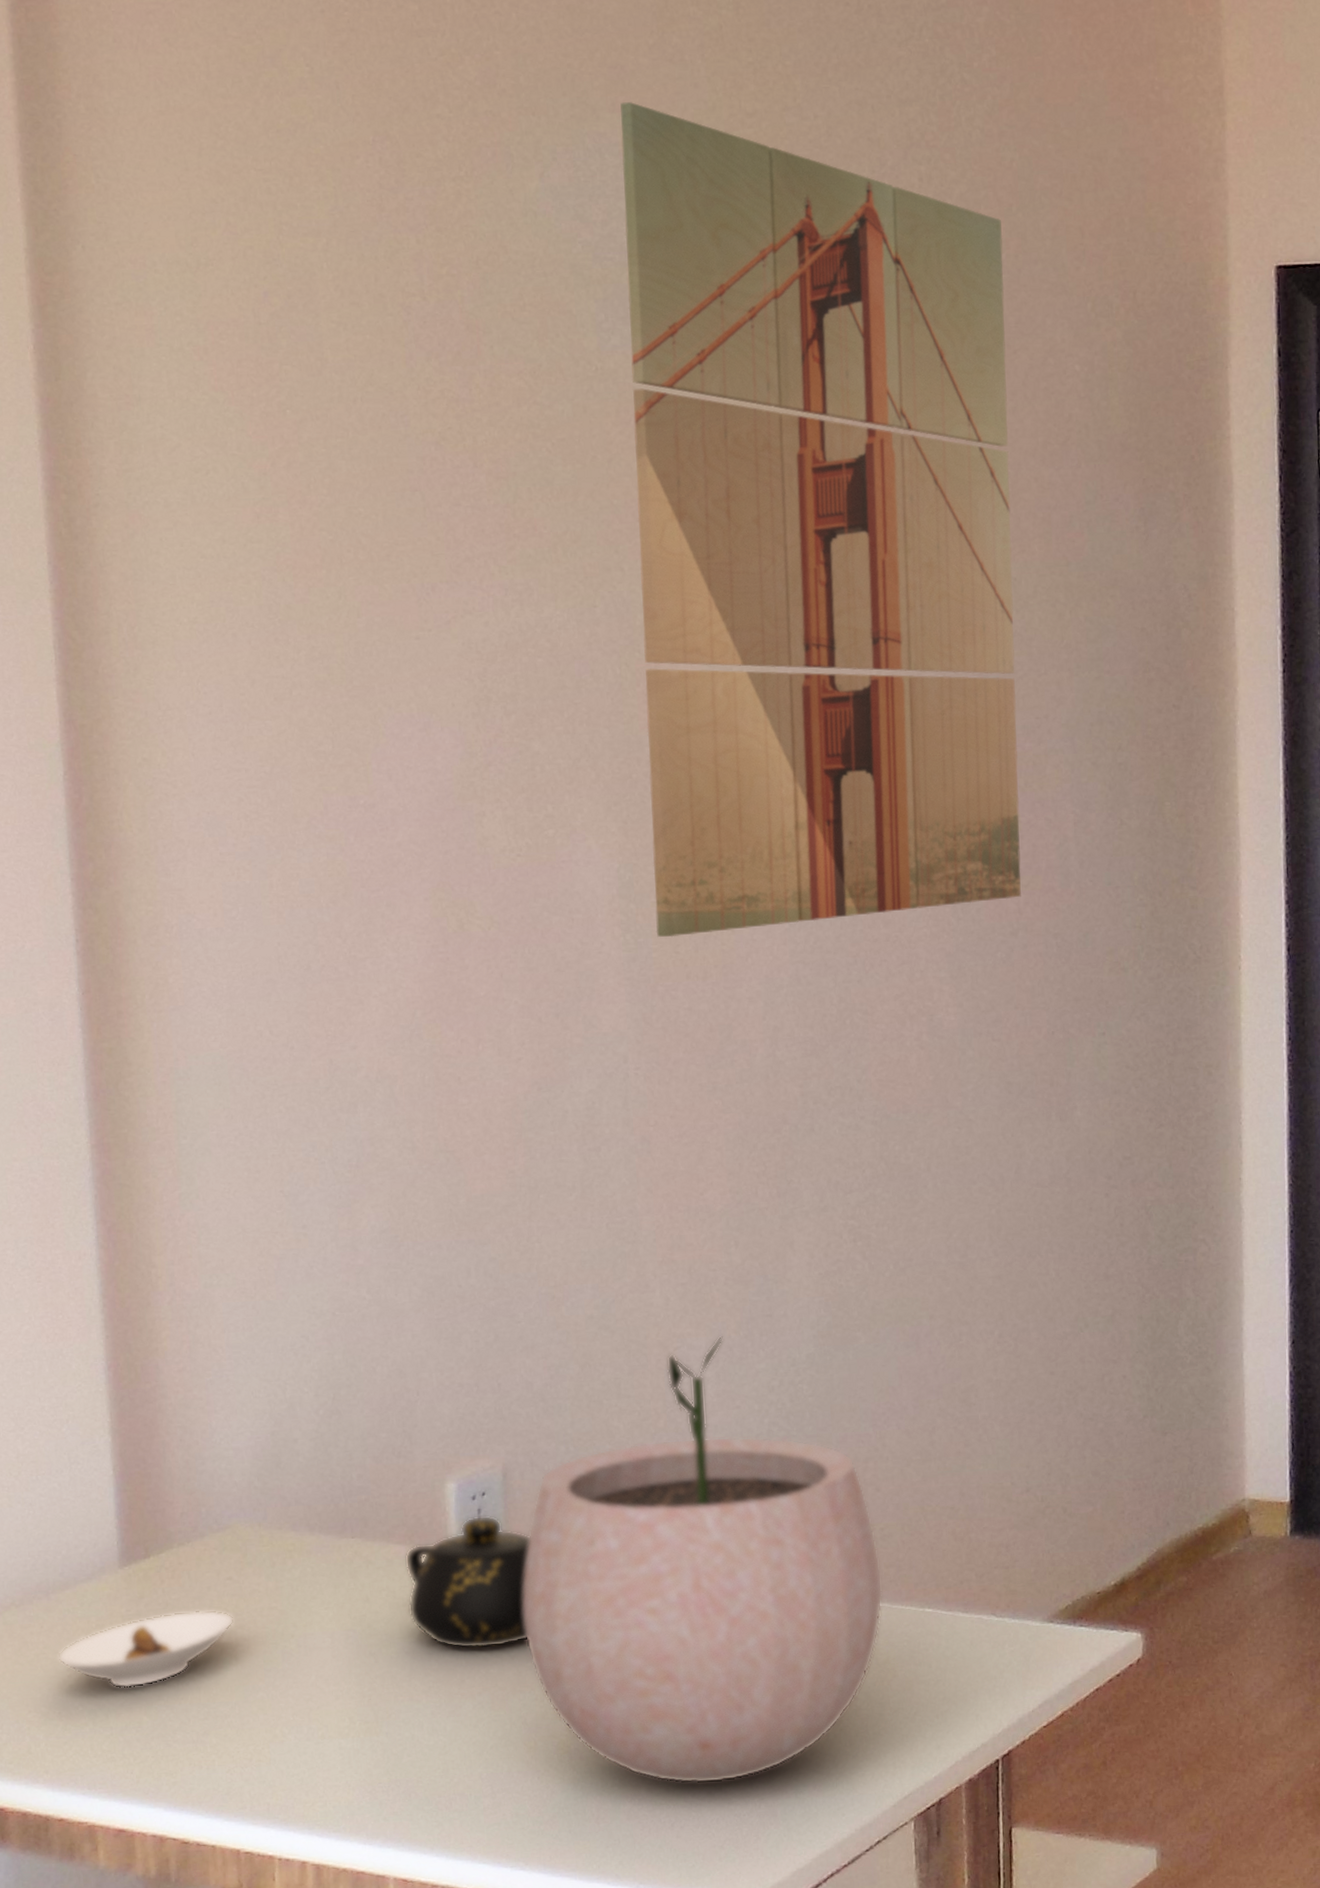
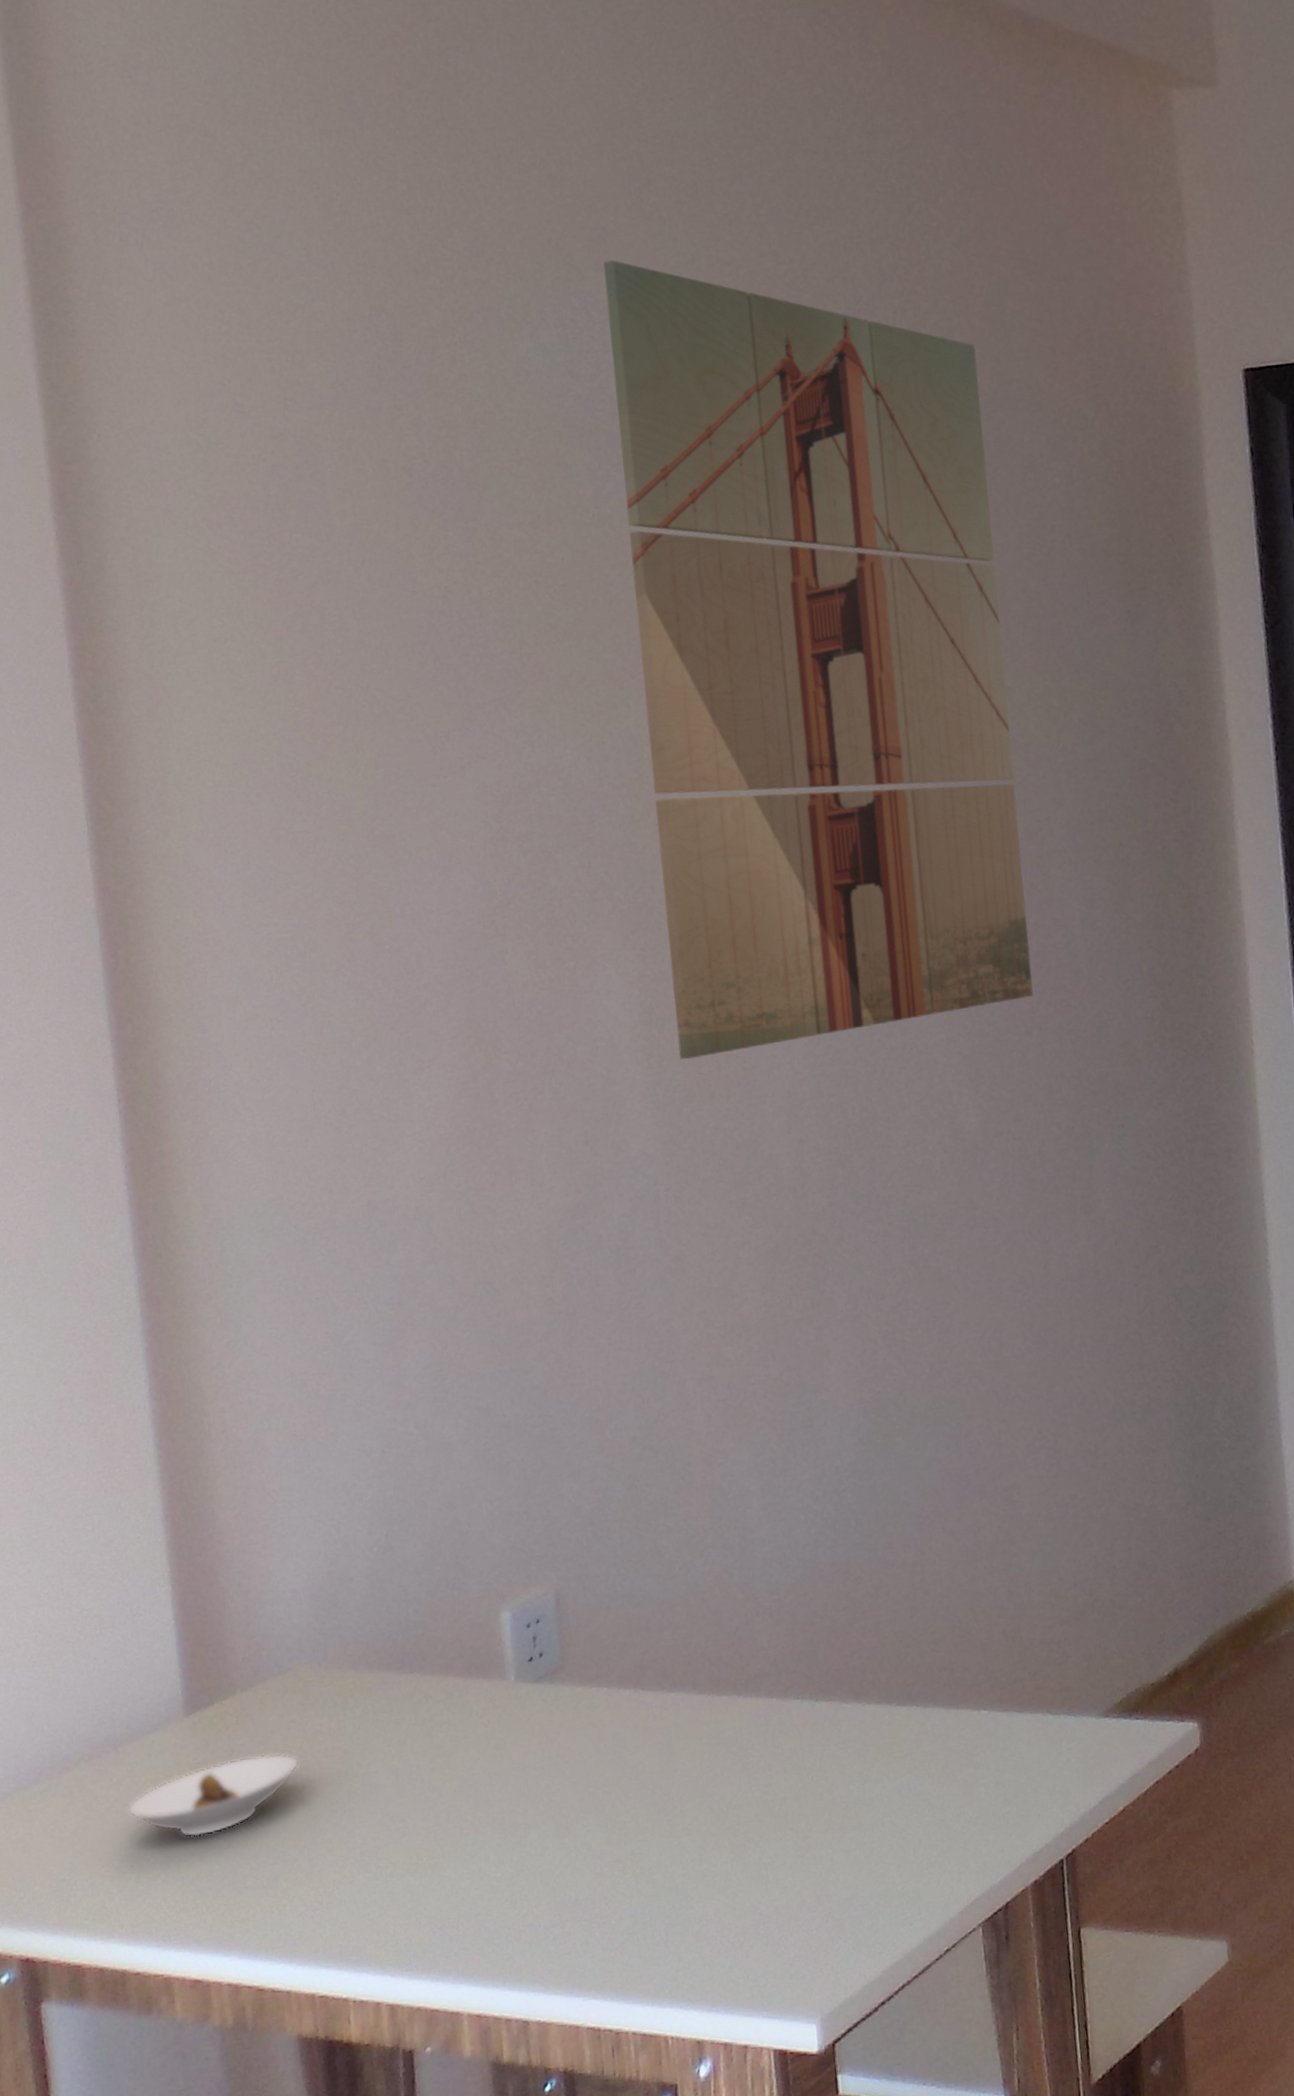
teapot: present [405,1515,530,1649] -> none [464,1642,589,1778]
plant pot: present [523,1336,883,1784] -> none [581,1449,938,1902]

